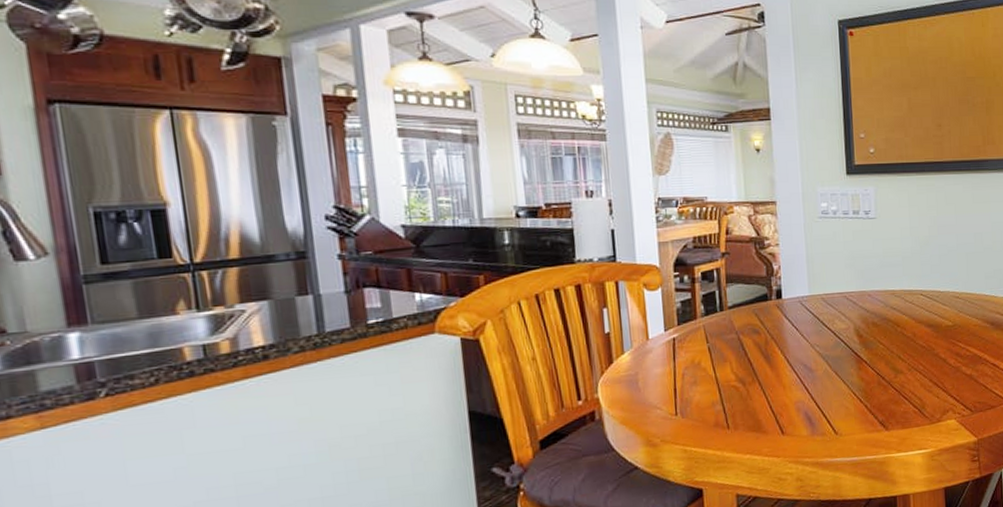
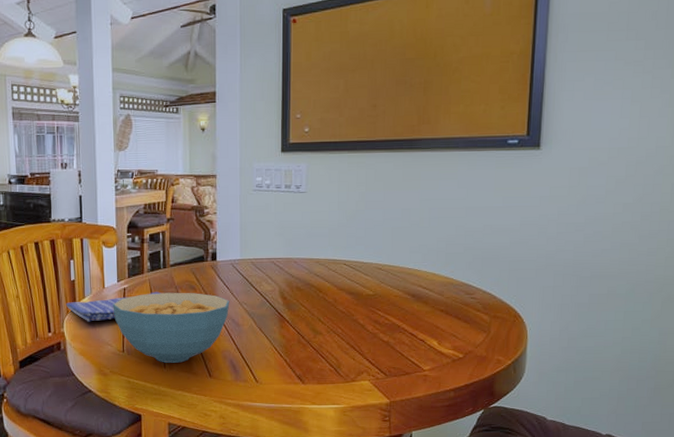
dish towel: none [599,339,720,383] -> present [66,291,162,322]
cereal bowl: none [660,337,800,424] -> present [113,292,230,363]

